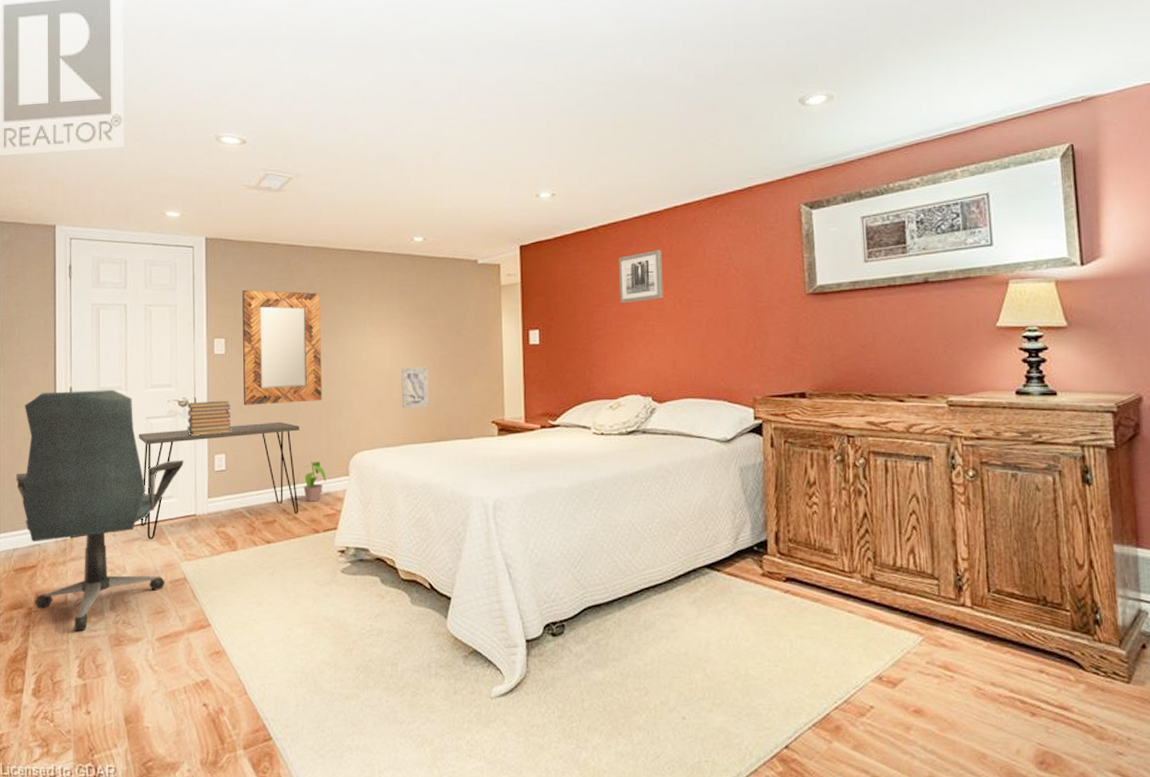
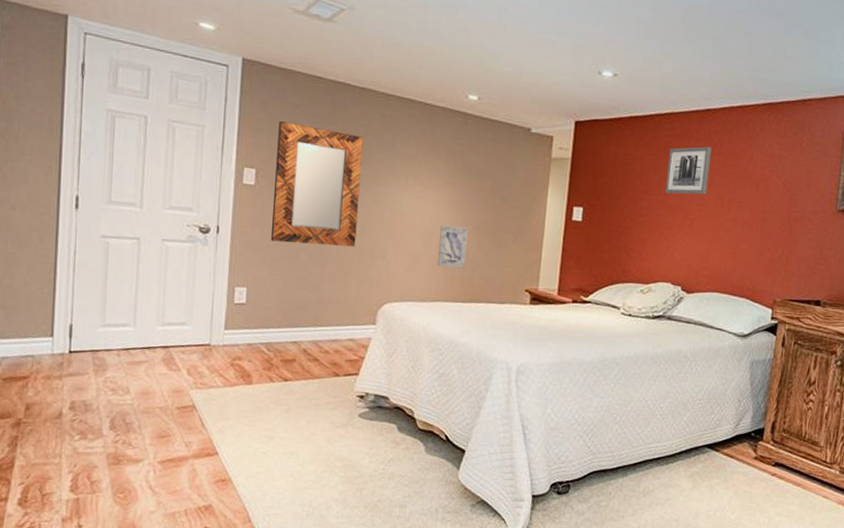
office chair: present [15,390,184,632] -> none [7,197,201,447]
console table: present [138,421,300,540] -> none [149,255,329,365]
book stack: present [187,400,232,436] -> none [206,230,258,267]
potted plant: present [297,461,326,502] -> none [321,306,352,346]

